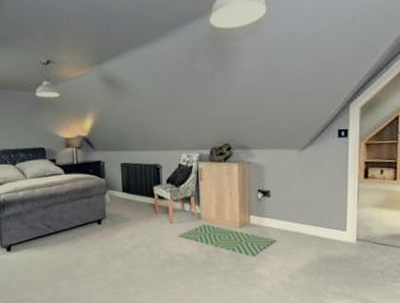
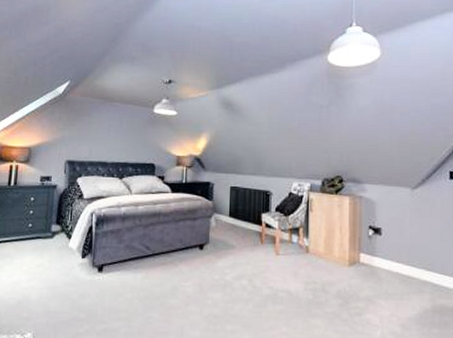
rug: present [177,223,276,257] -> none [283,258,387,300]

